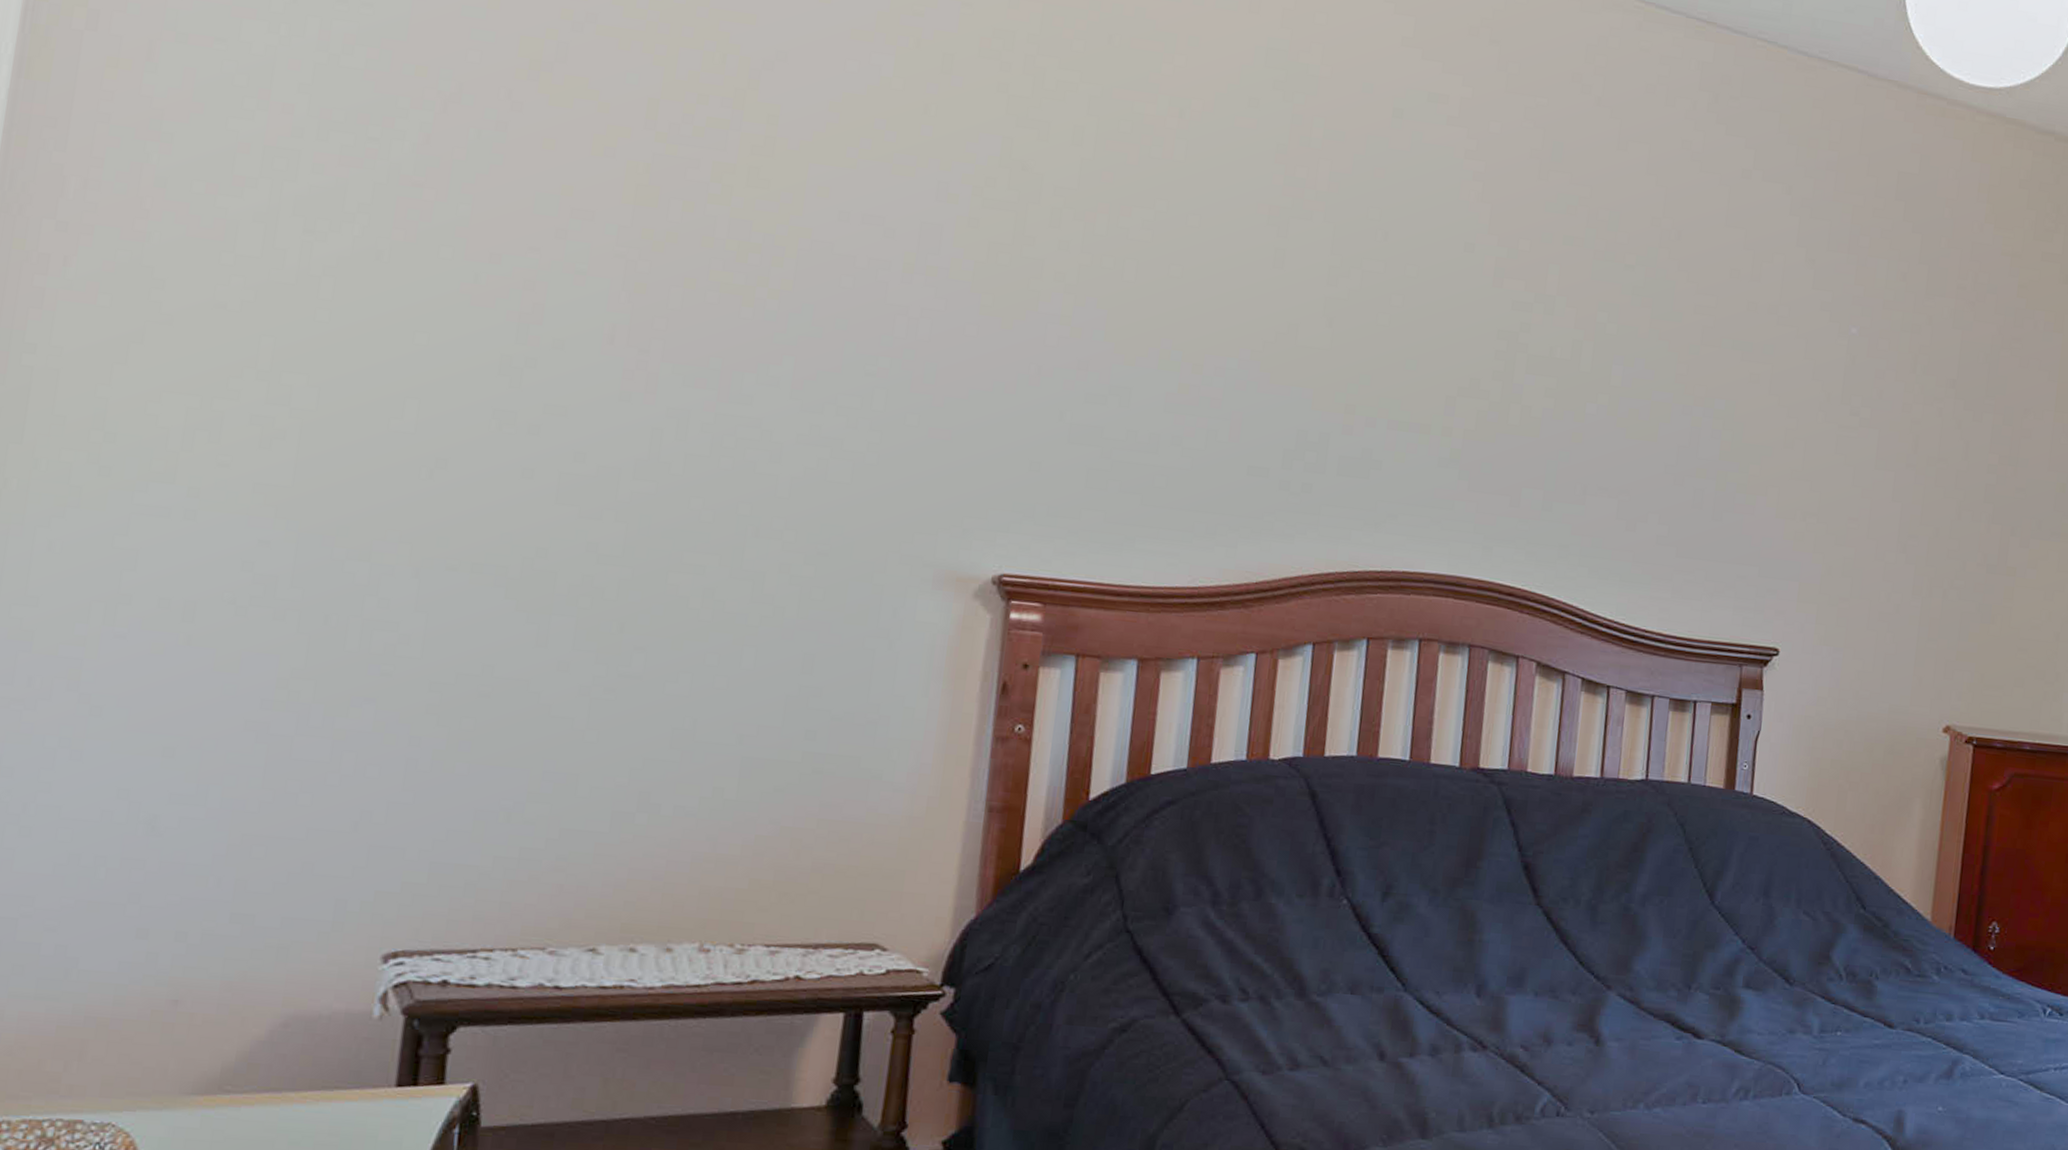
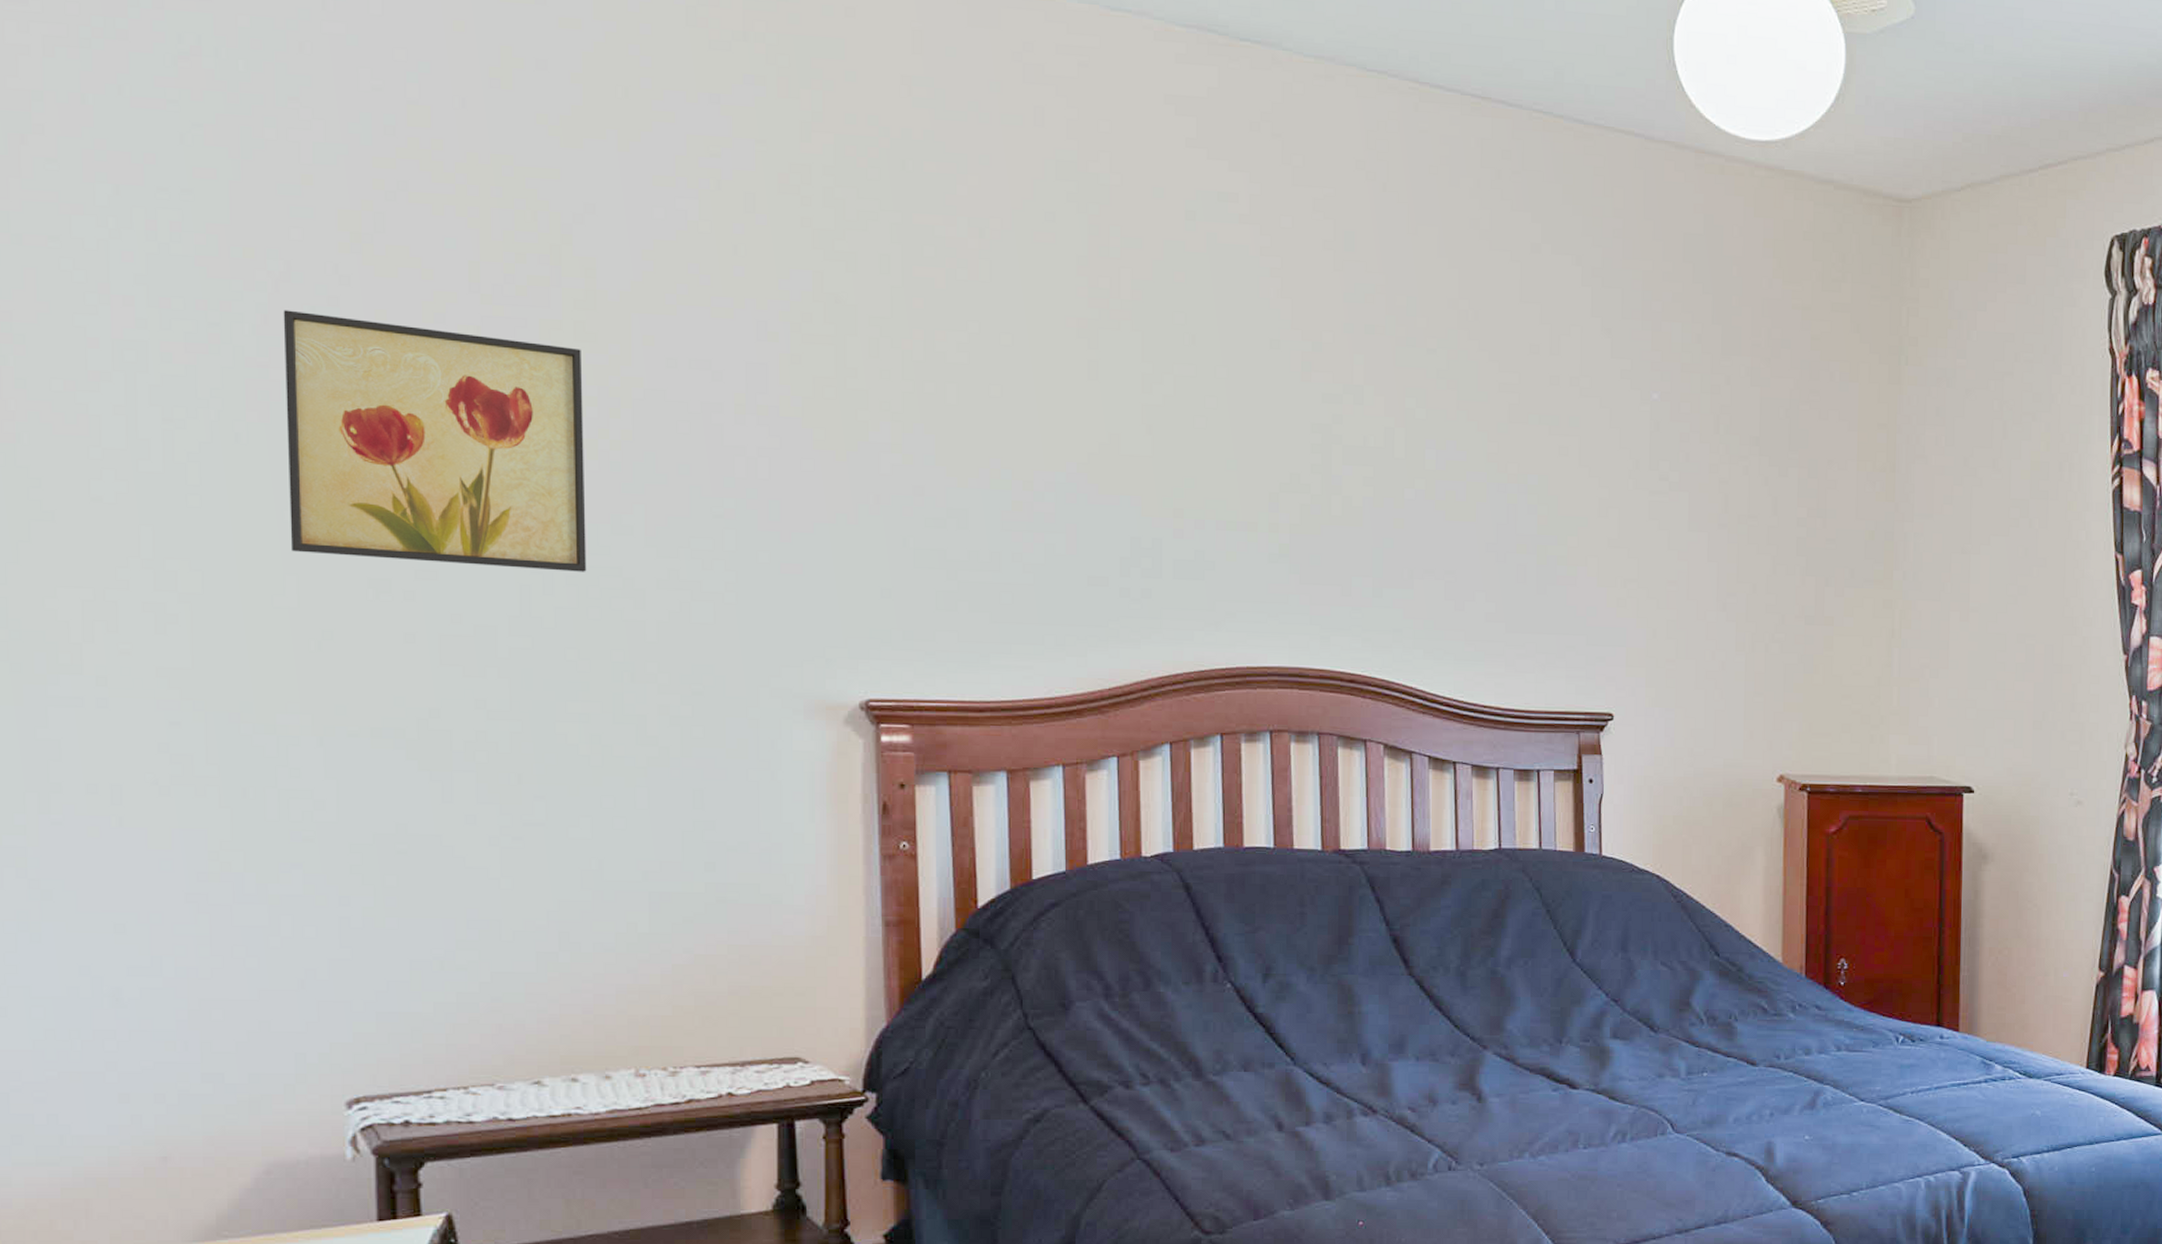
wall art: none [416,131,752,420] -> present [283,310,587,572]

